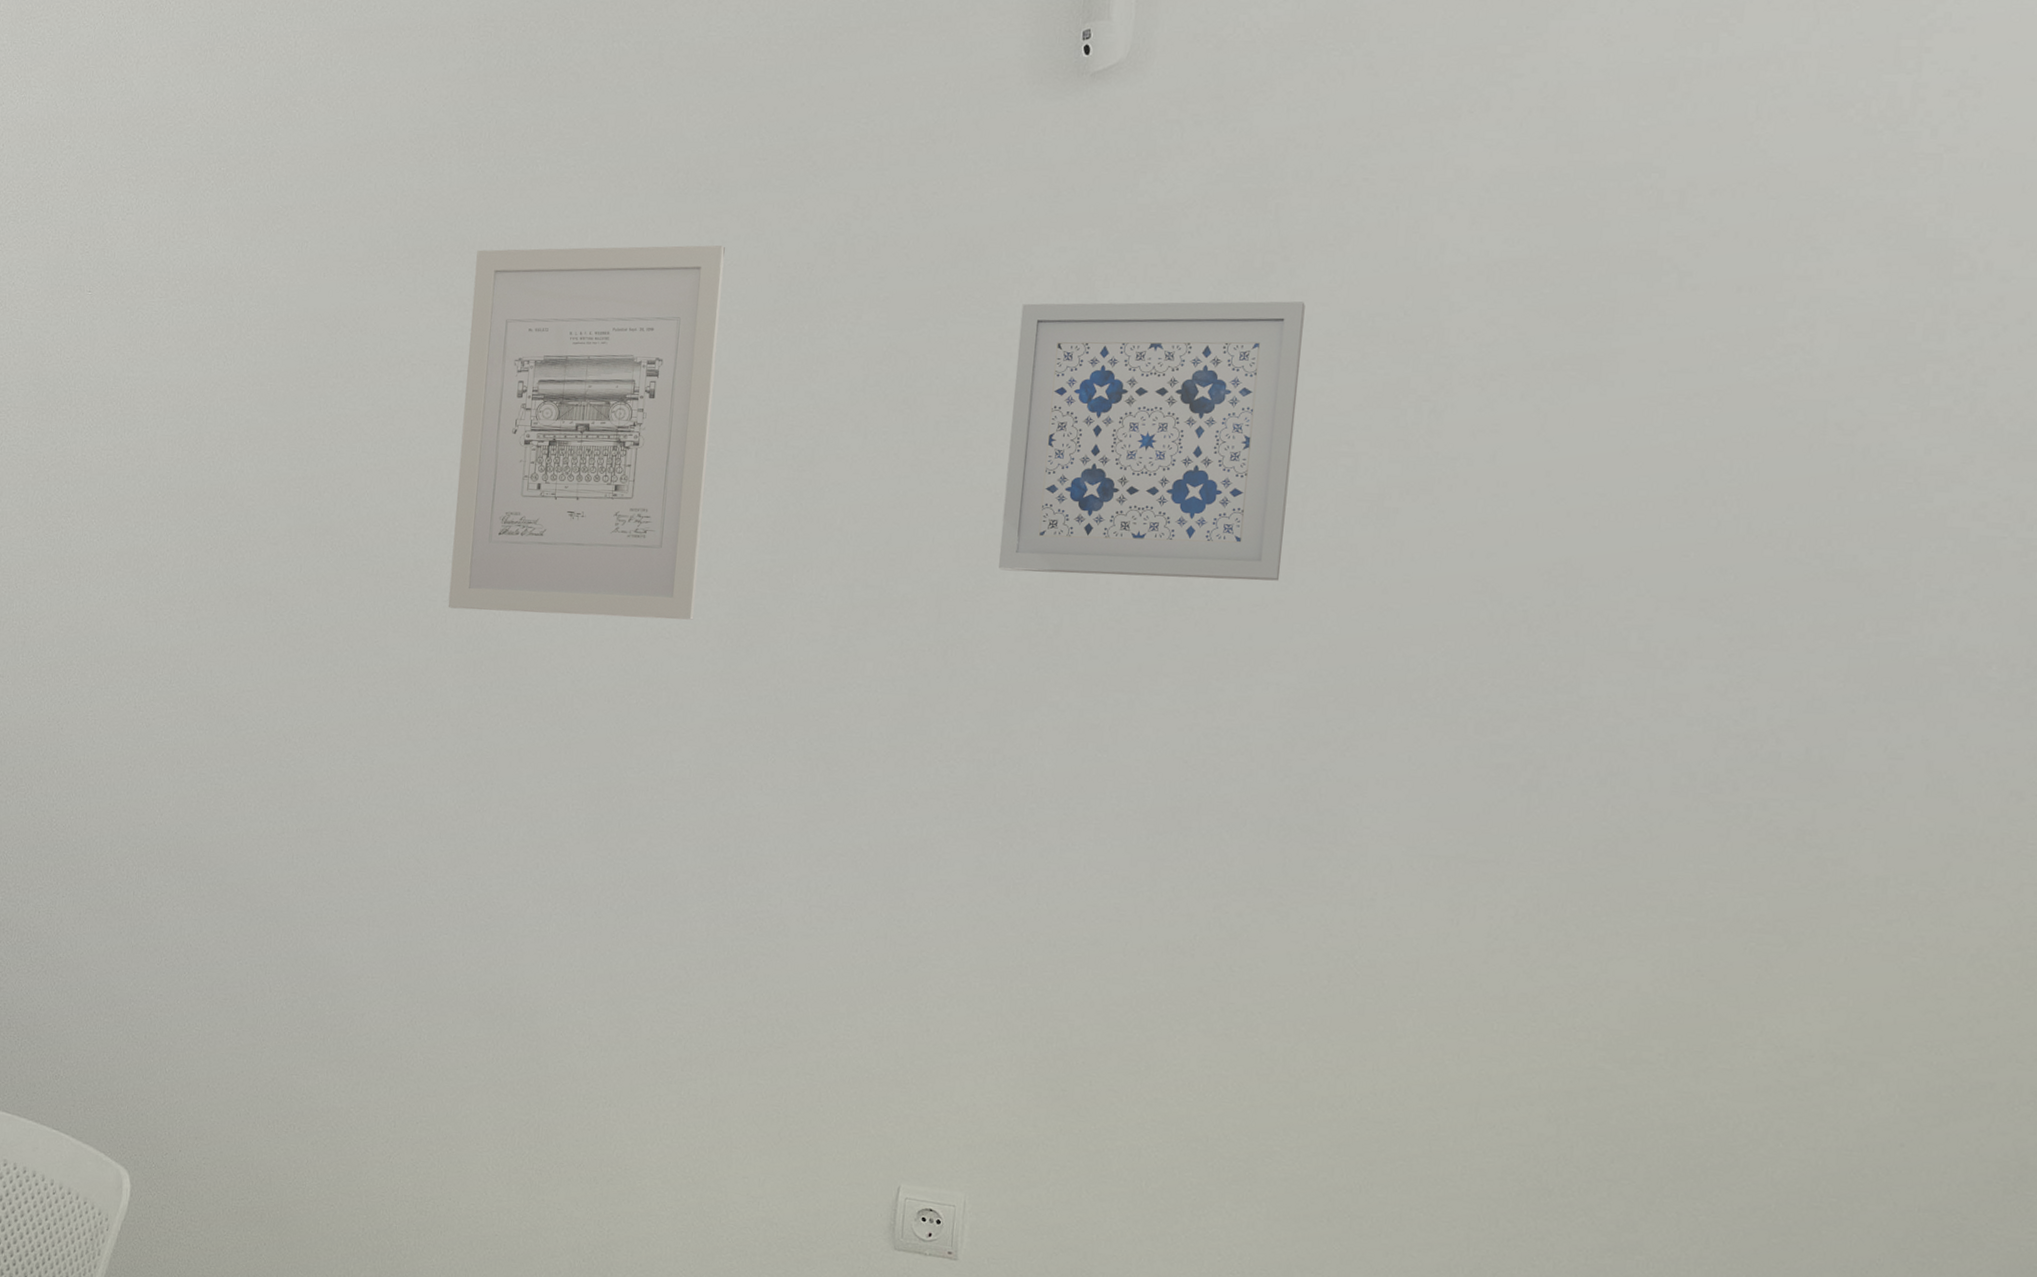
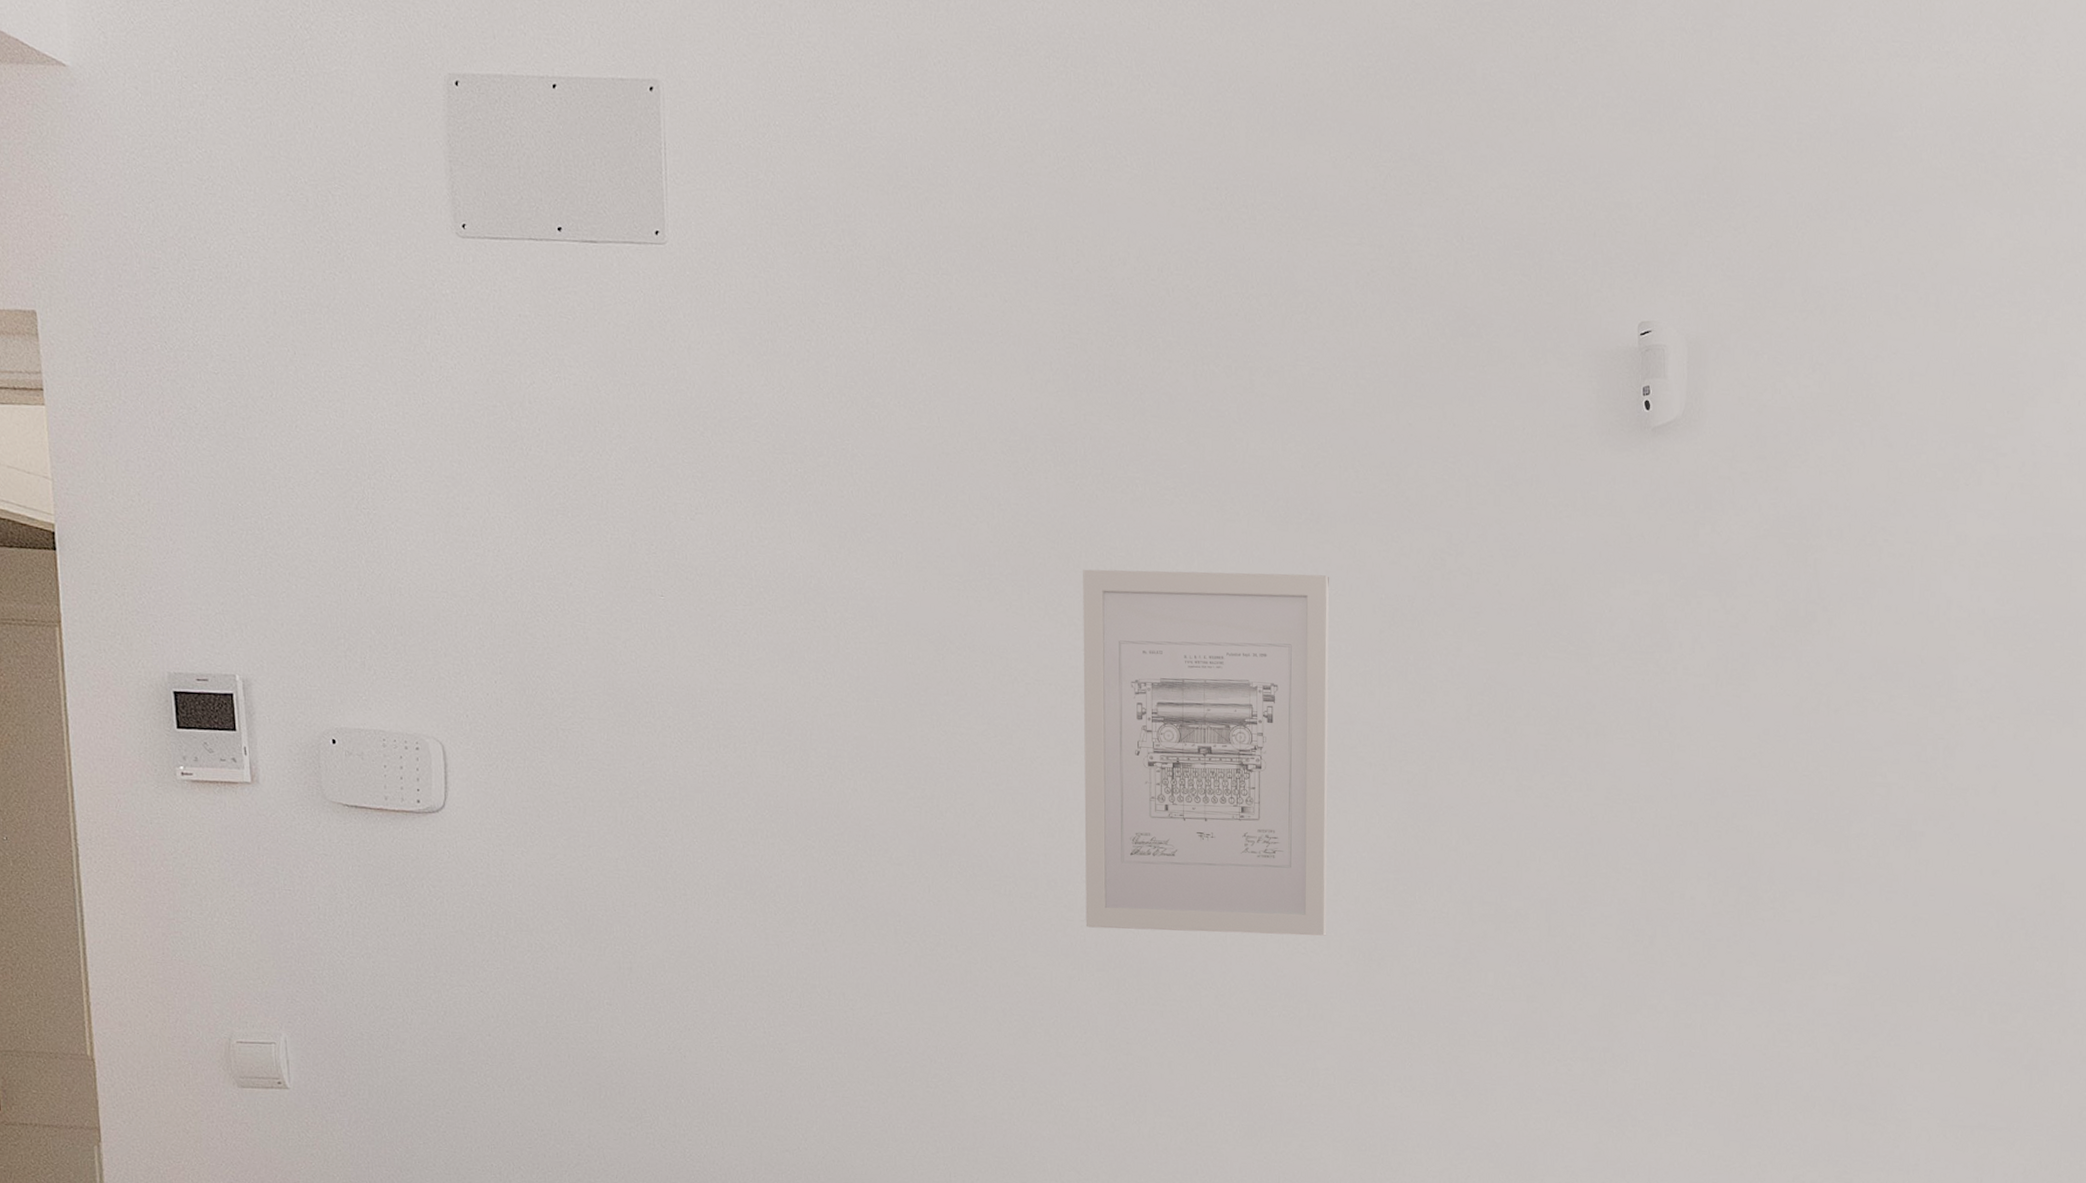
wall art: present [998,301,1305,581] -> none [1597,642,1842,895]

